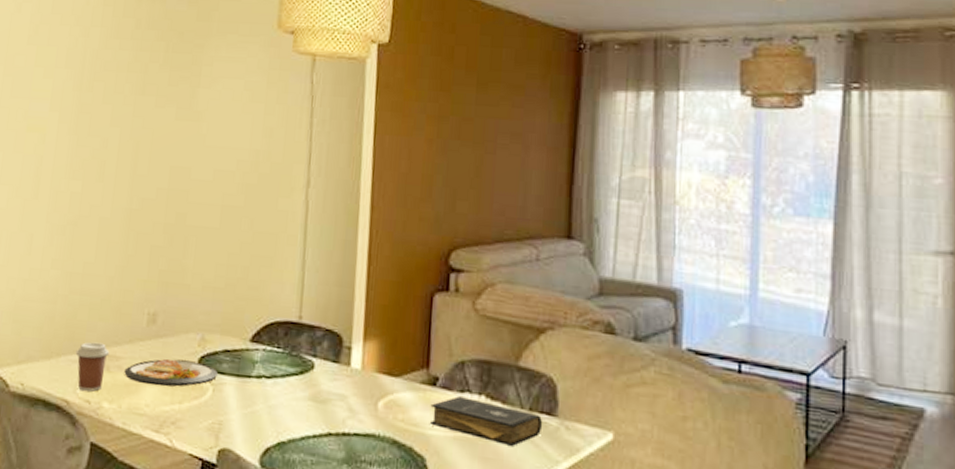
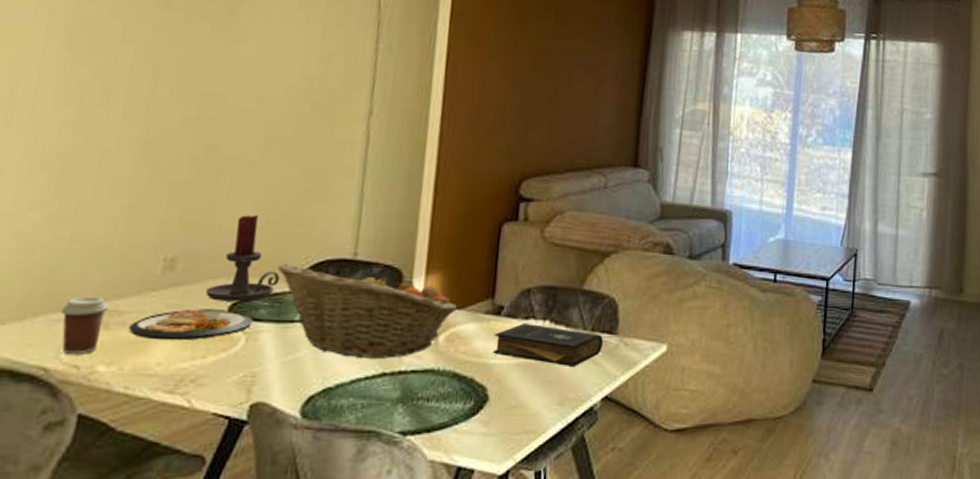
candle holder: none [180,277,239,356] -> present [205,215,281,302]
fruit basket: none [236,323,395,420] -> present [278,263,458,360]

